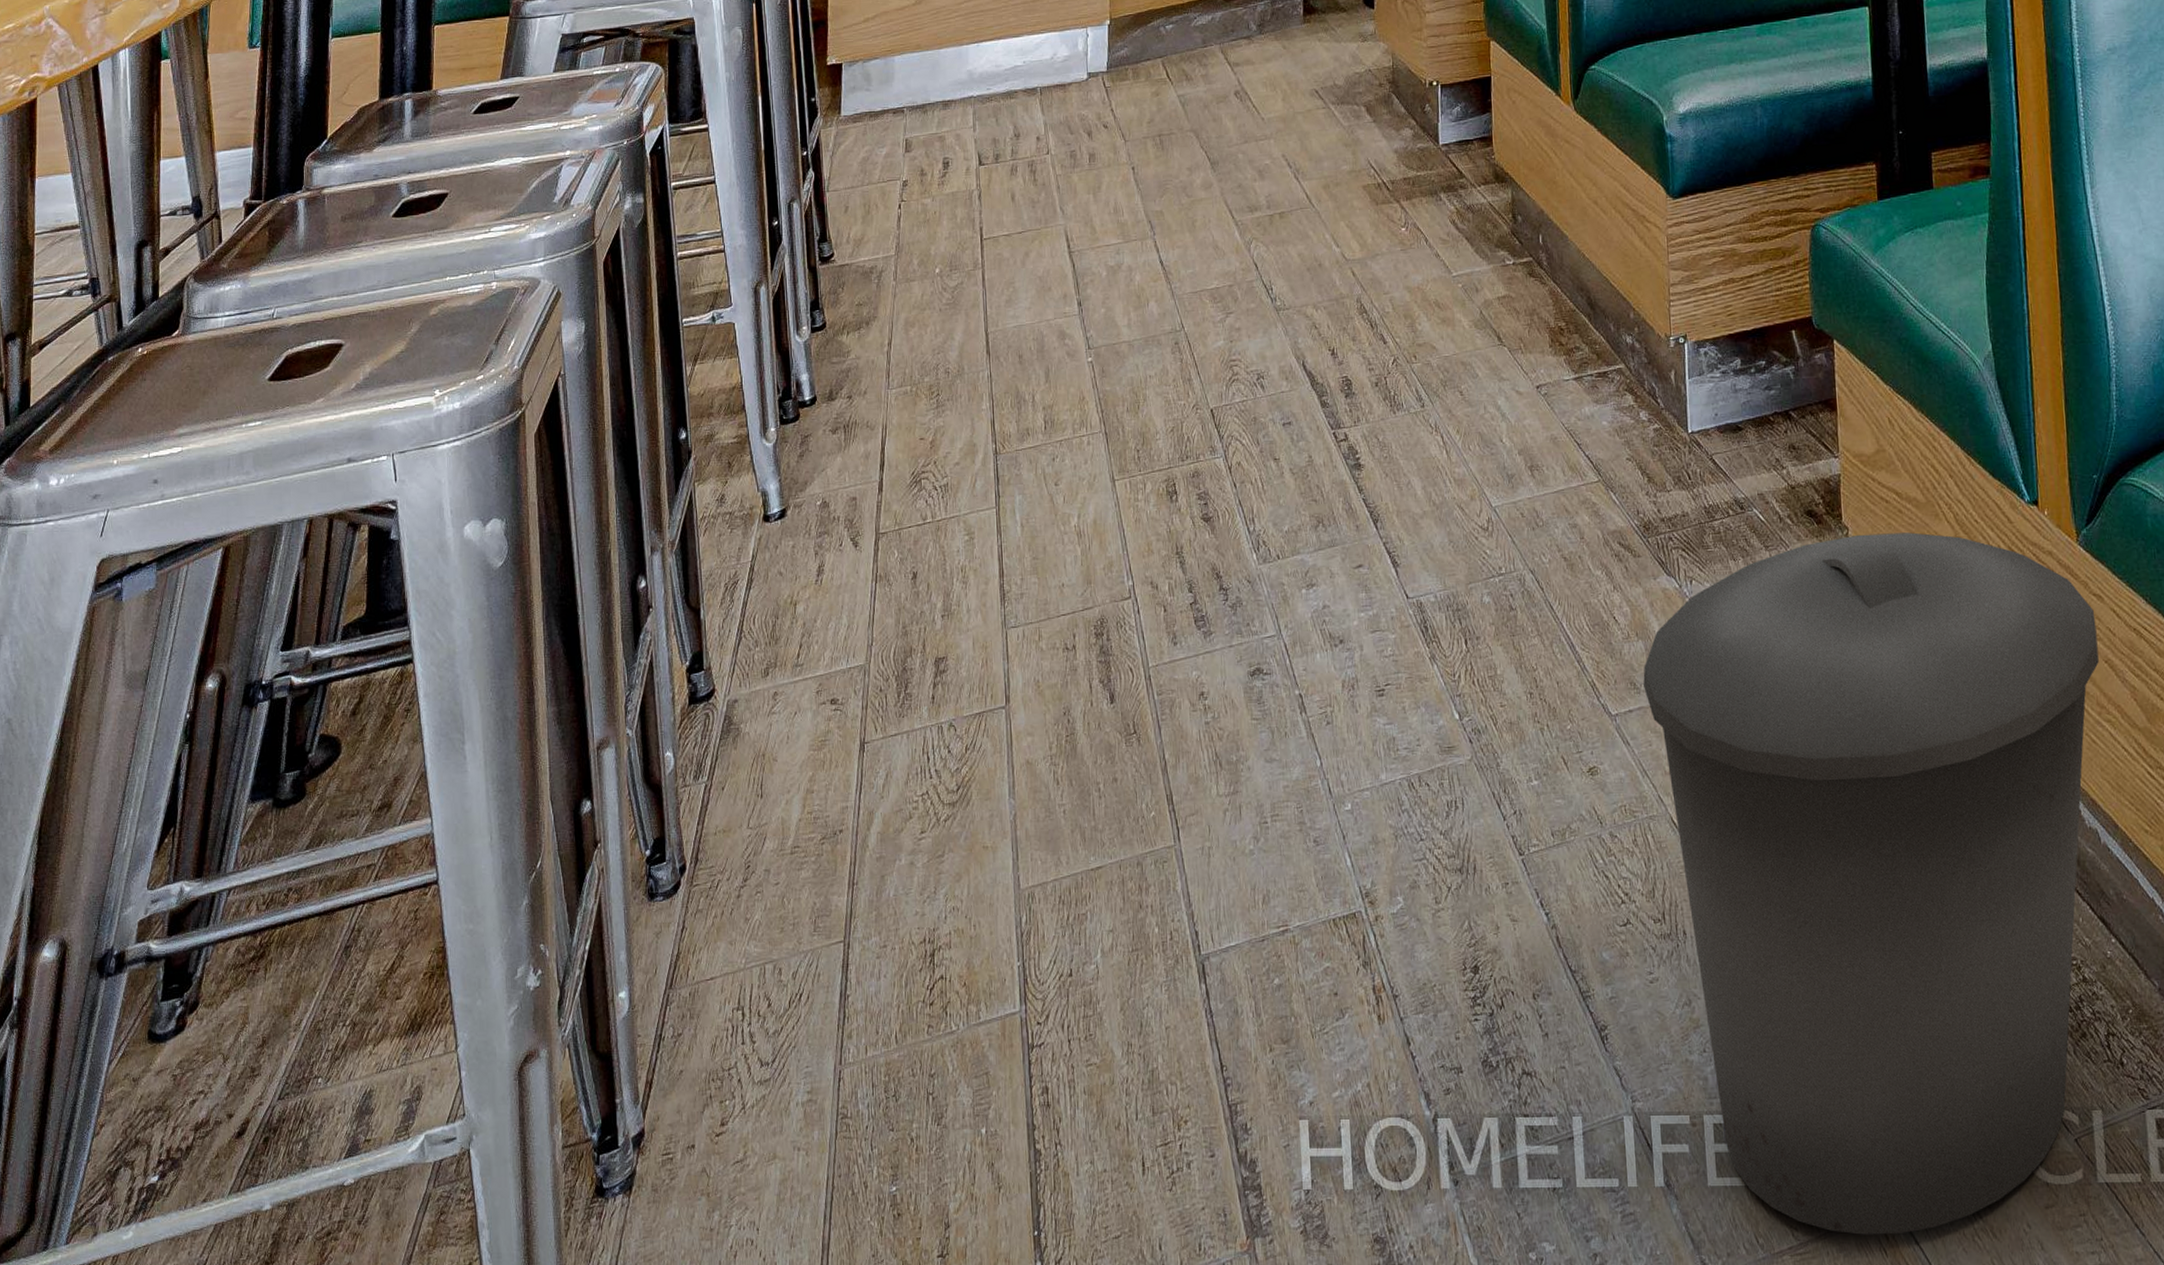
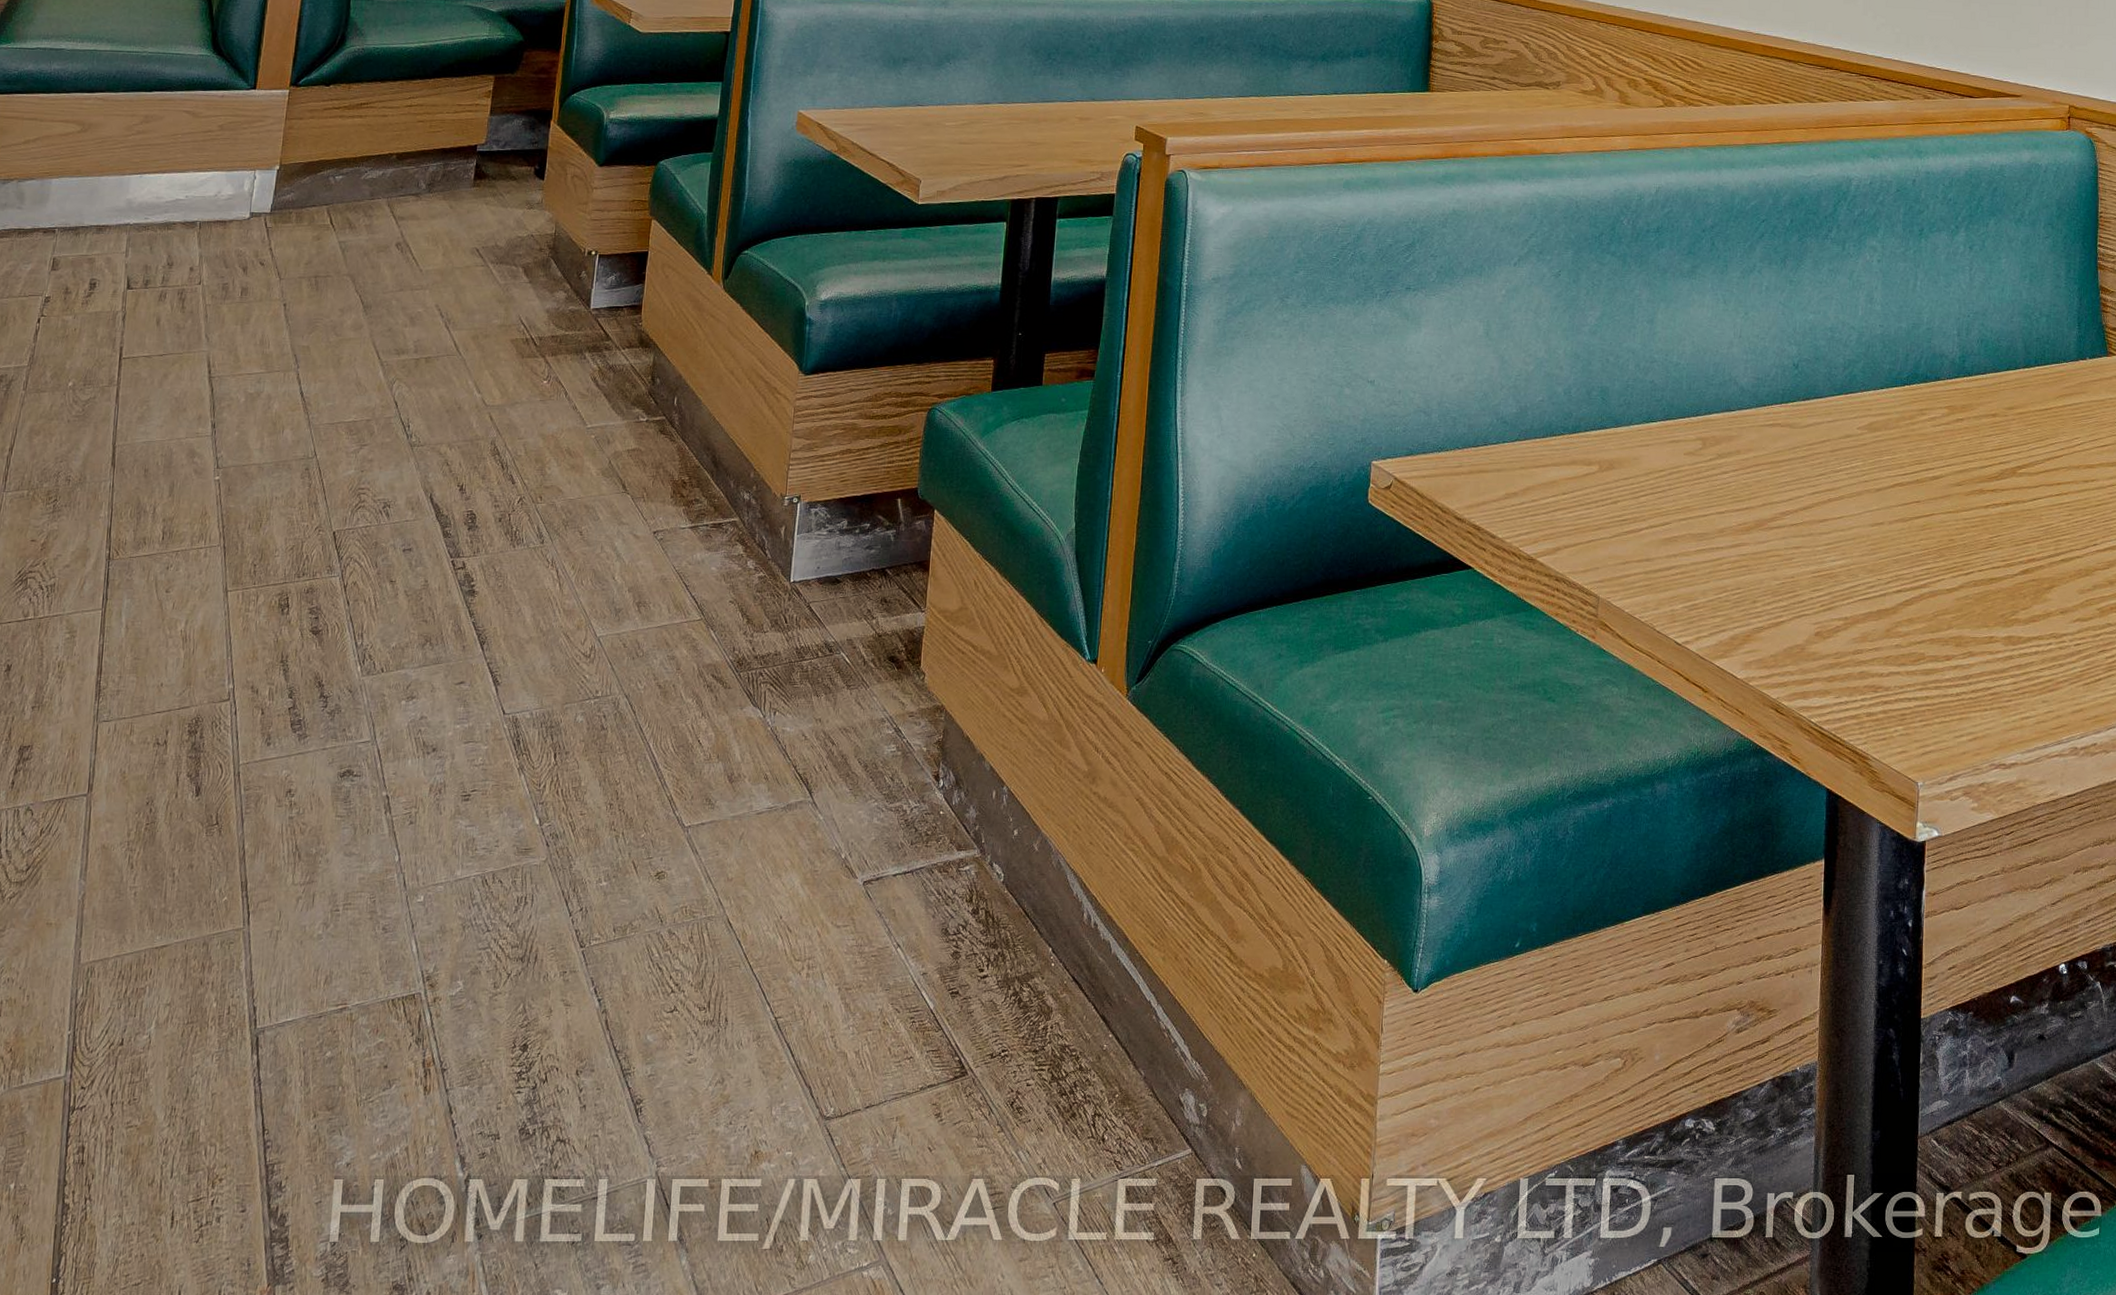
trash can: present [1643,532,2099,1235] -> none [718,680,1134,1283]

